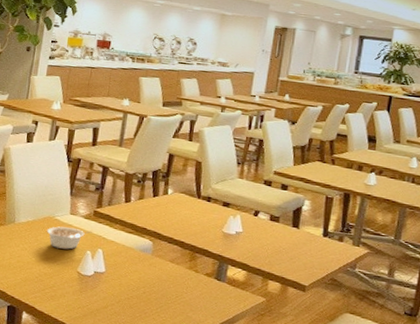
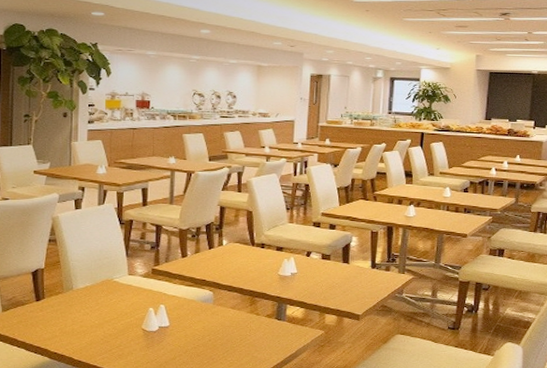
legume: present [46,226,92,250] -> none [106,288,152,309]

